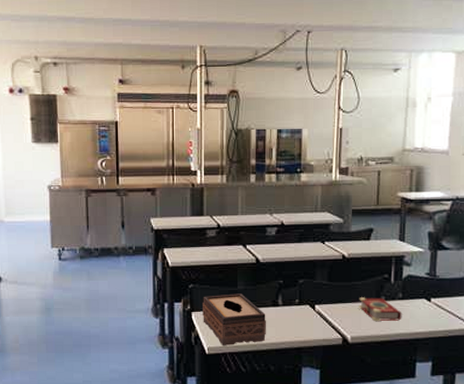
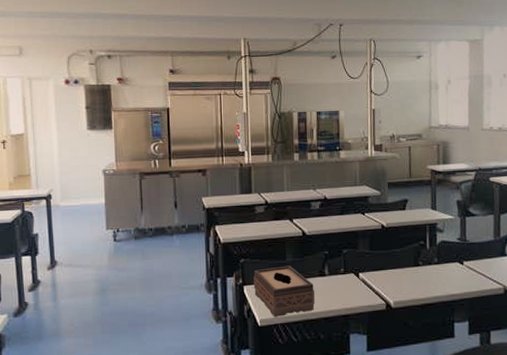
book: present [359,297,402,321] -> none [399,263,439,285]

